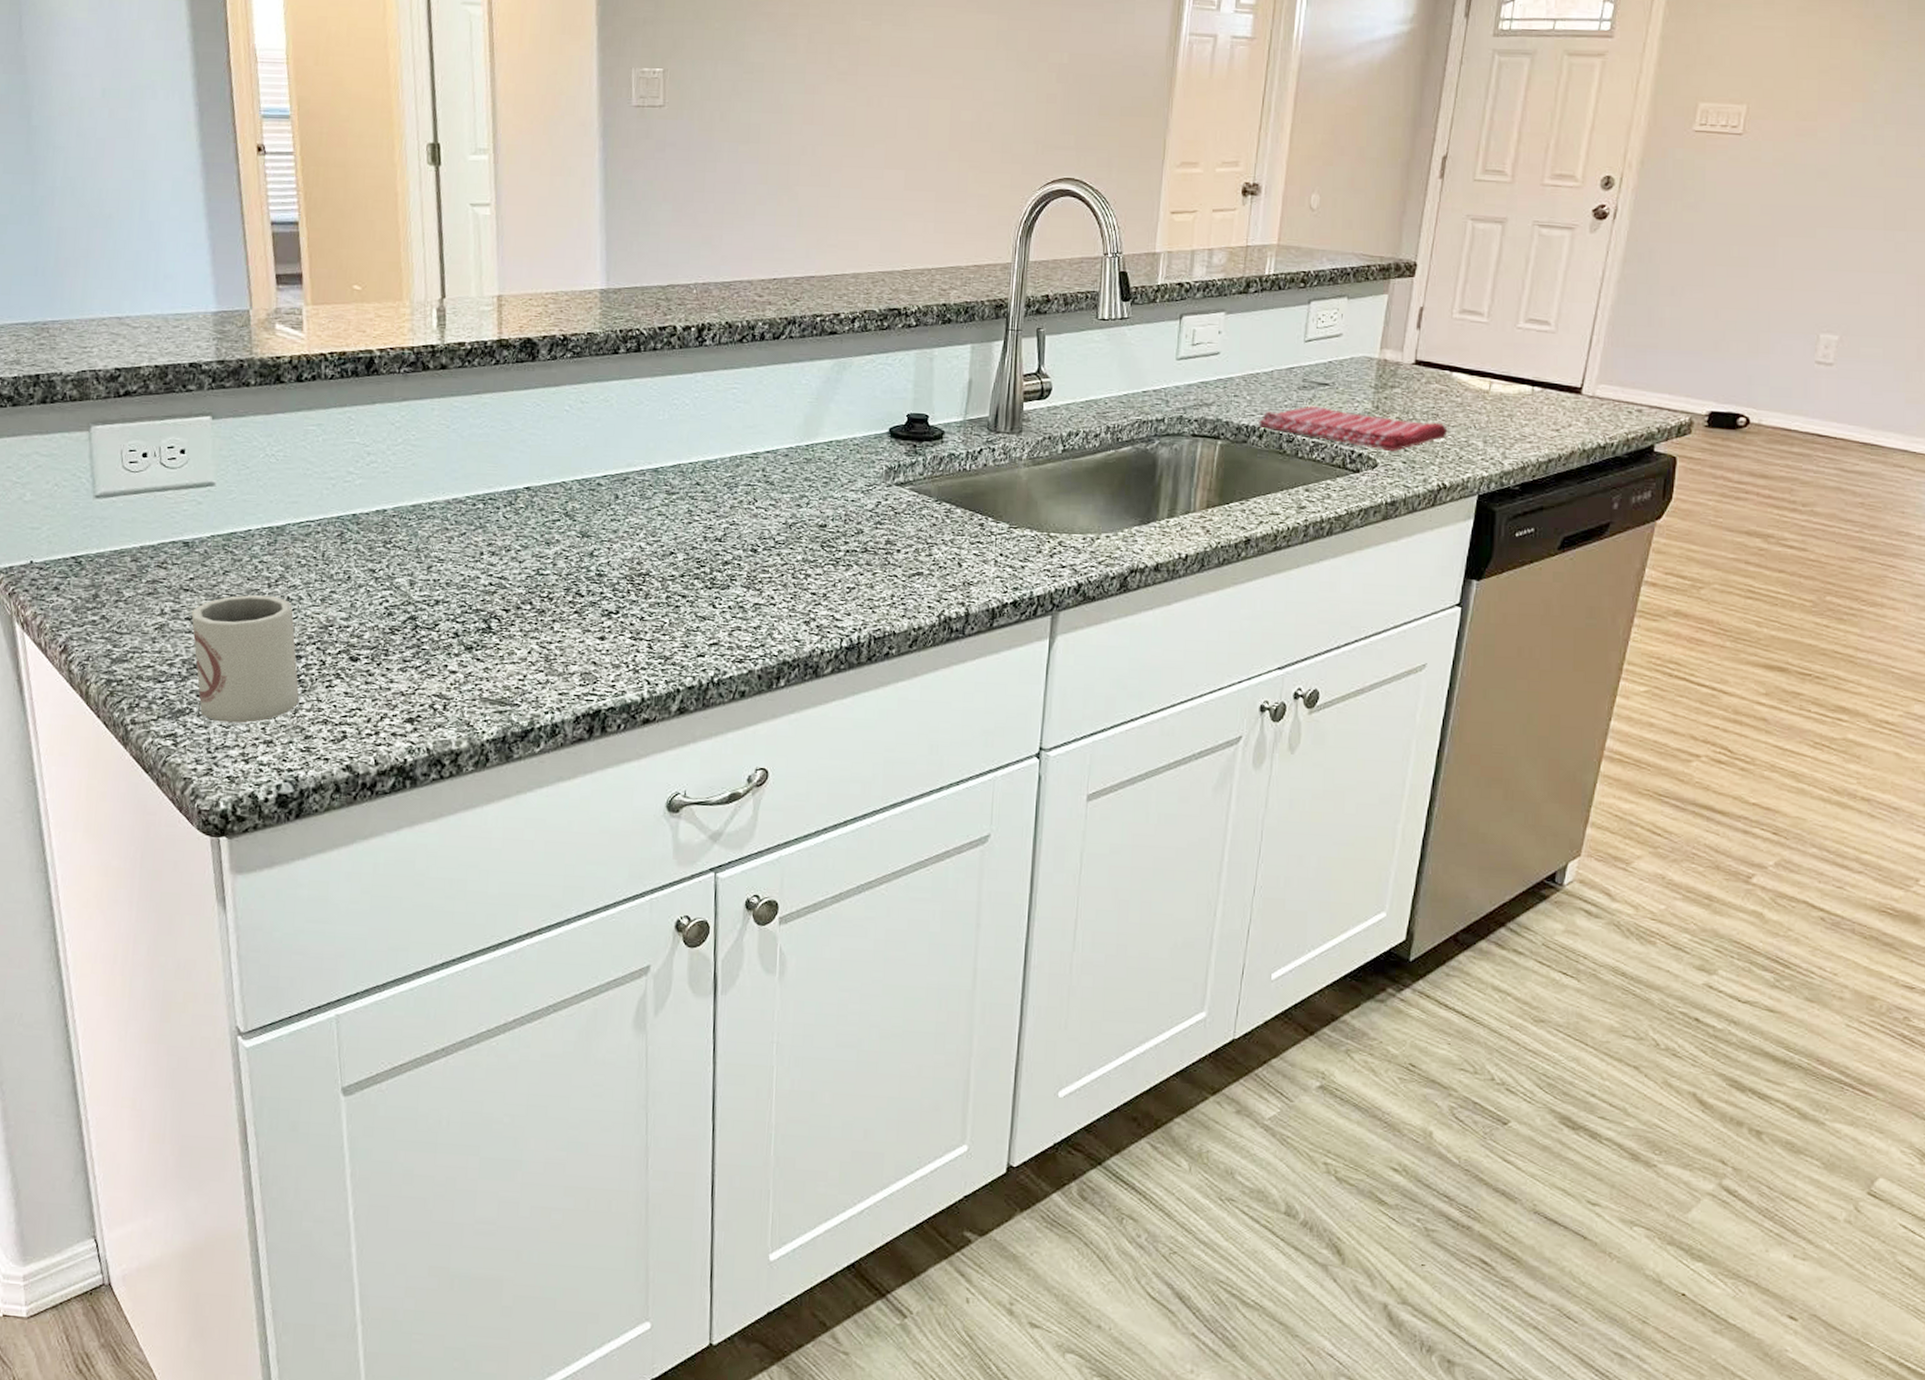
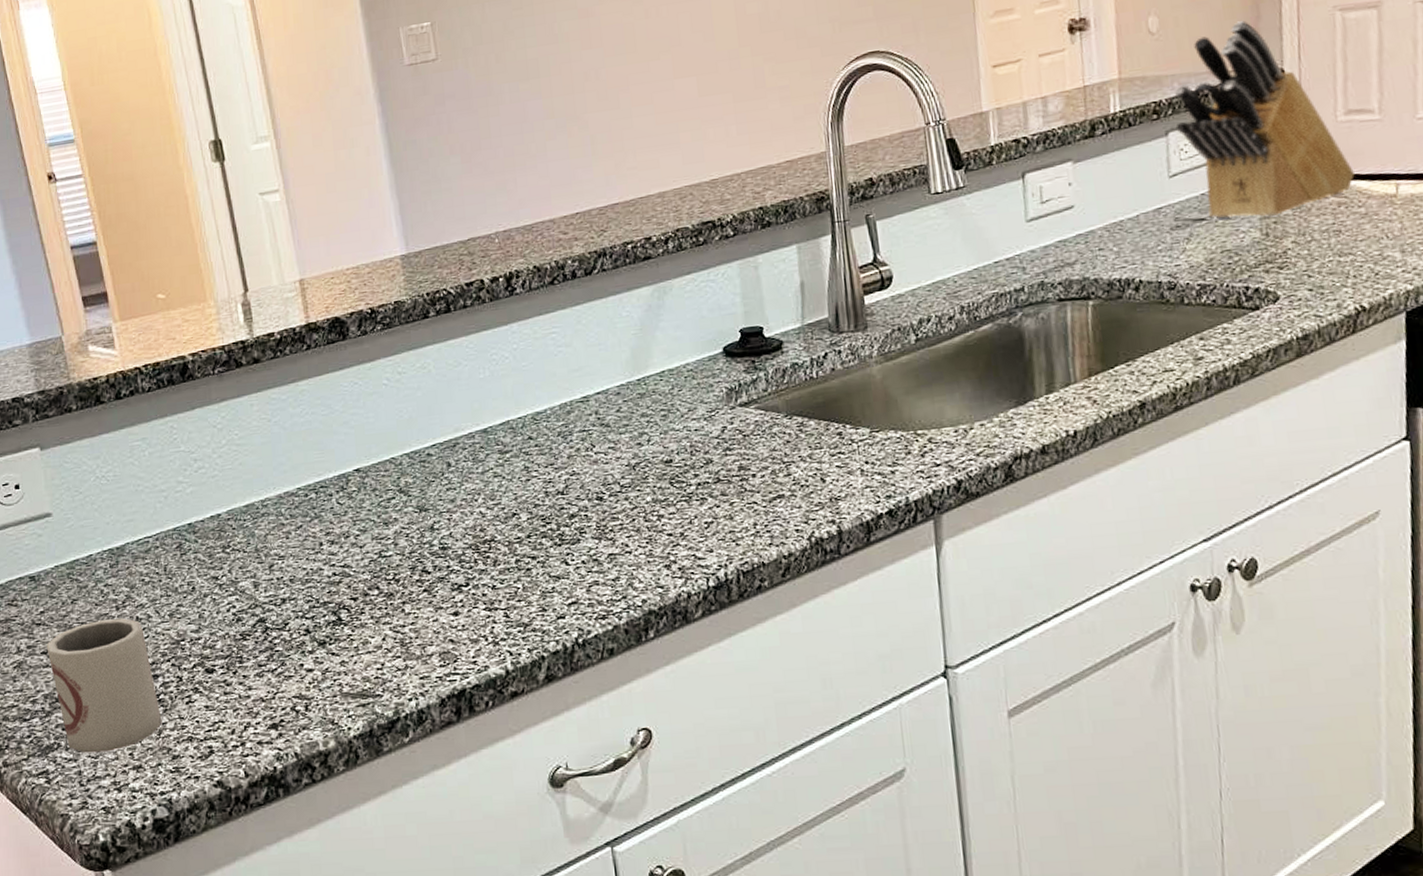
dish towel: present [1258,405,1448,451] -> none [1132,240,1356,281]
knife block: none [1318,213,1458,393] -> present [1174,20,1355,219]

